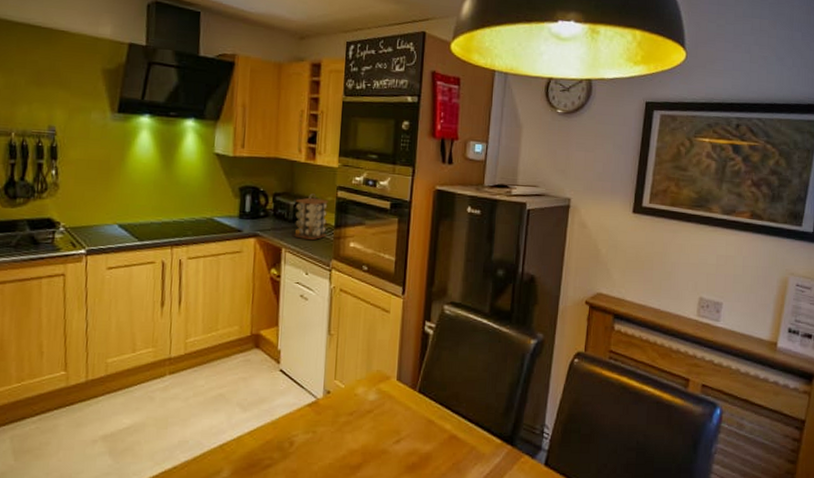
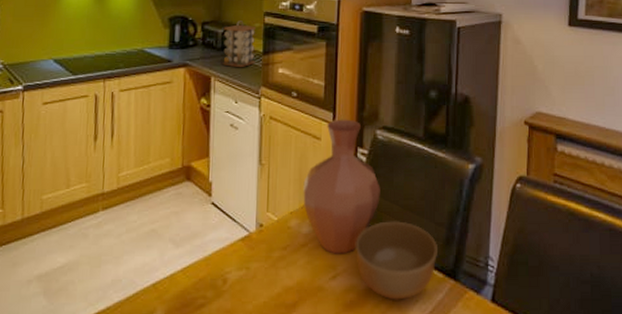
vase: none [370,293,446,420] -> present [303,119,380,254]
bowl: none [419,390,498,464] -> present [356,221,439,302]

